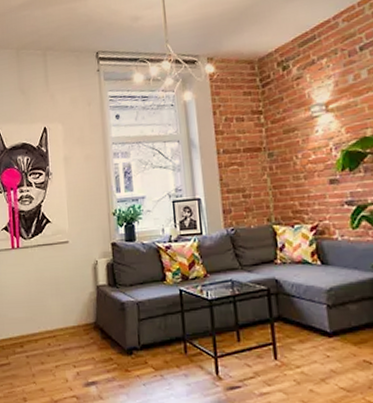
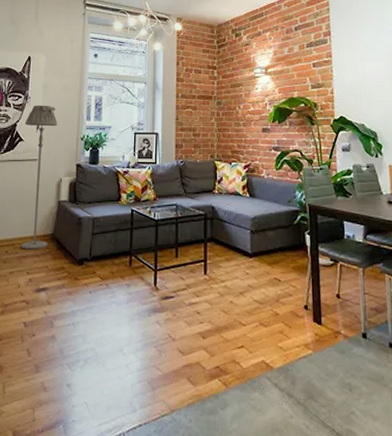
floor lamp: none [49,180,91,341] -> present [21,105,58,250]

